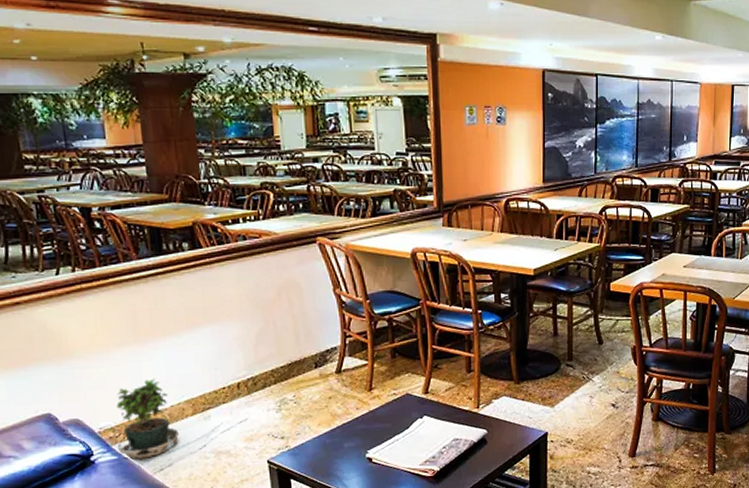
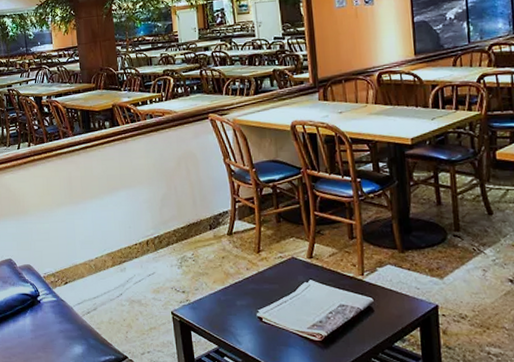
potted plant: present [116,378,179,469] -> none [56,233,102,310]

